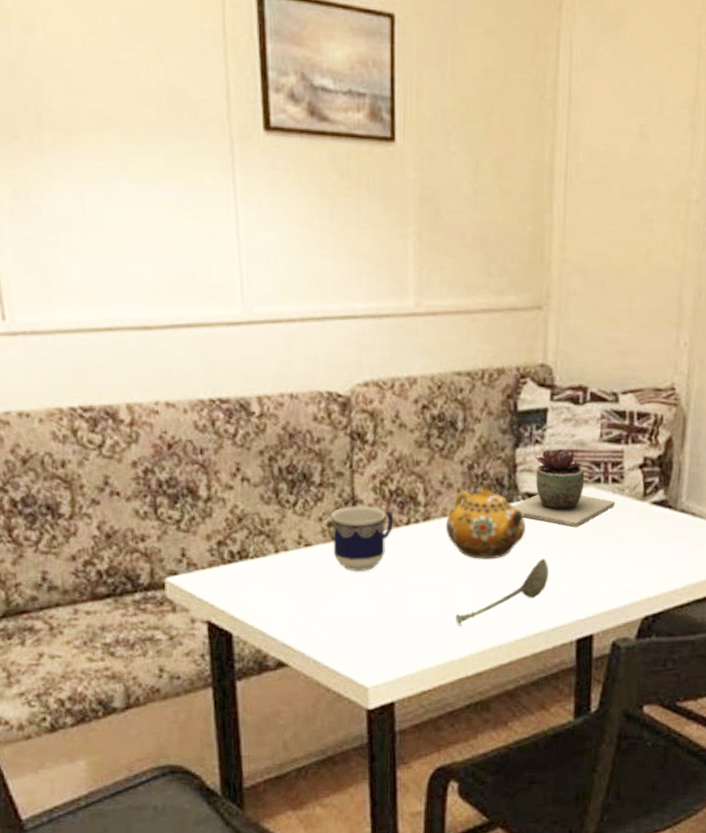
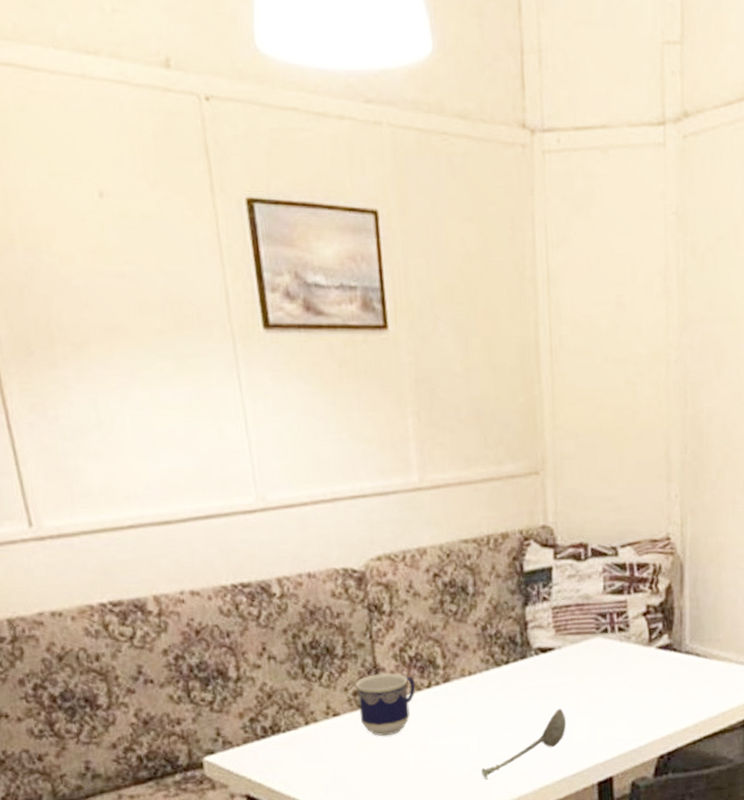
teapot: present [445,483,525,559] -> none [464,642,541,715]
succulent plant: present [513,448,616,528] -> none [527,603,624,677]

